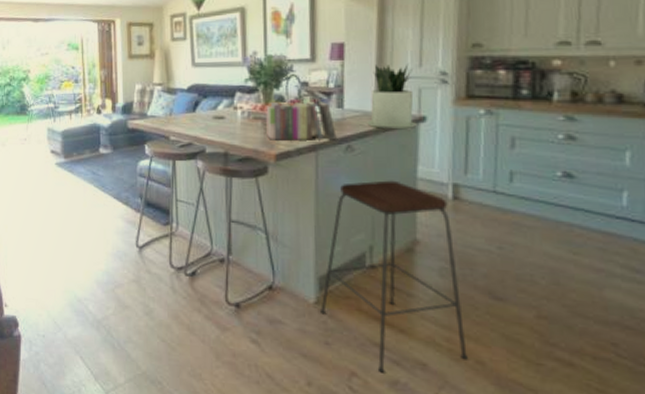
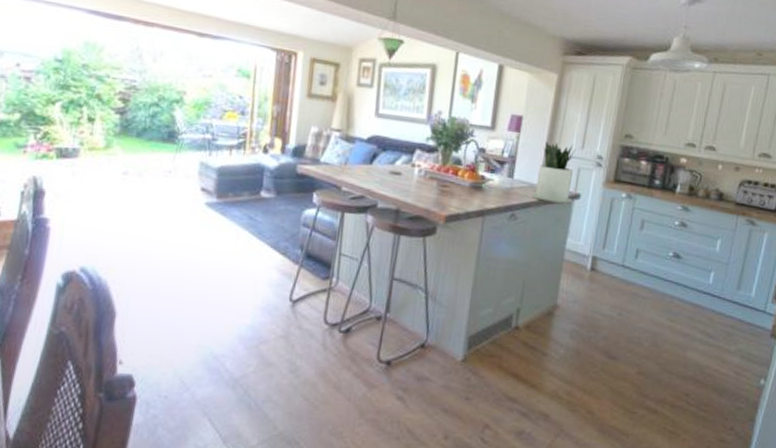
books: present [266,101,337,140] -> none [440,163,504,208]
bar stool: present [320,180,468,373] -> none [466,249,587,425]

